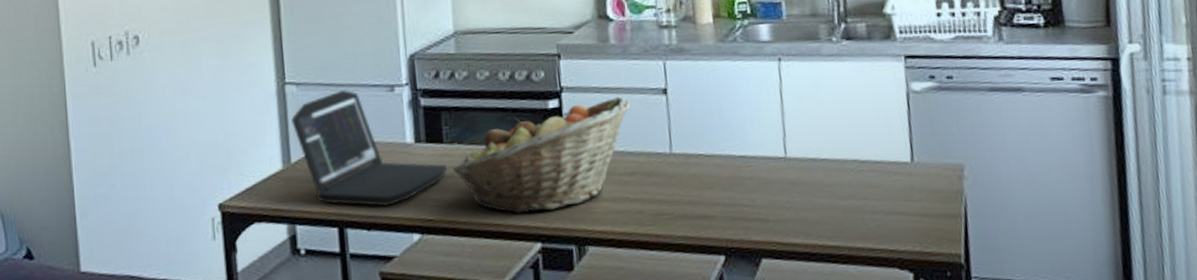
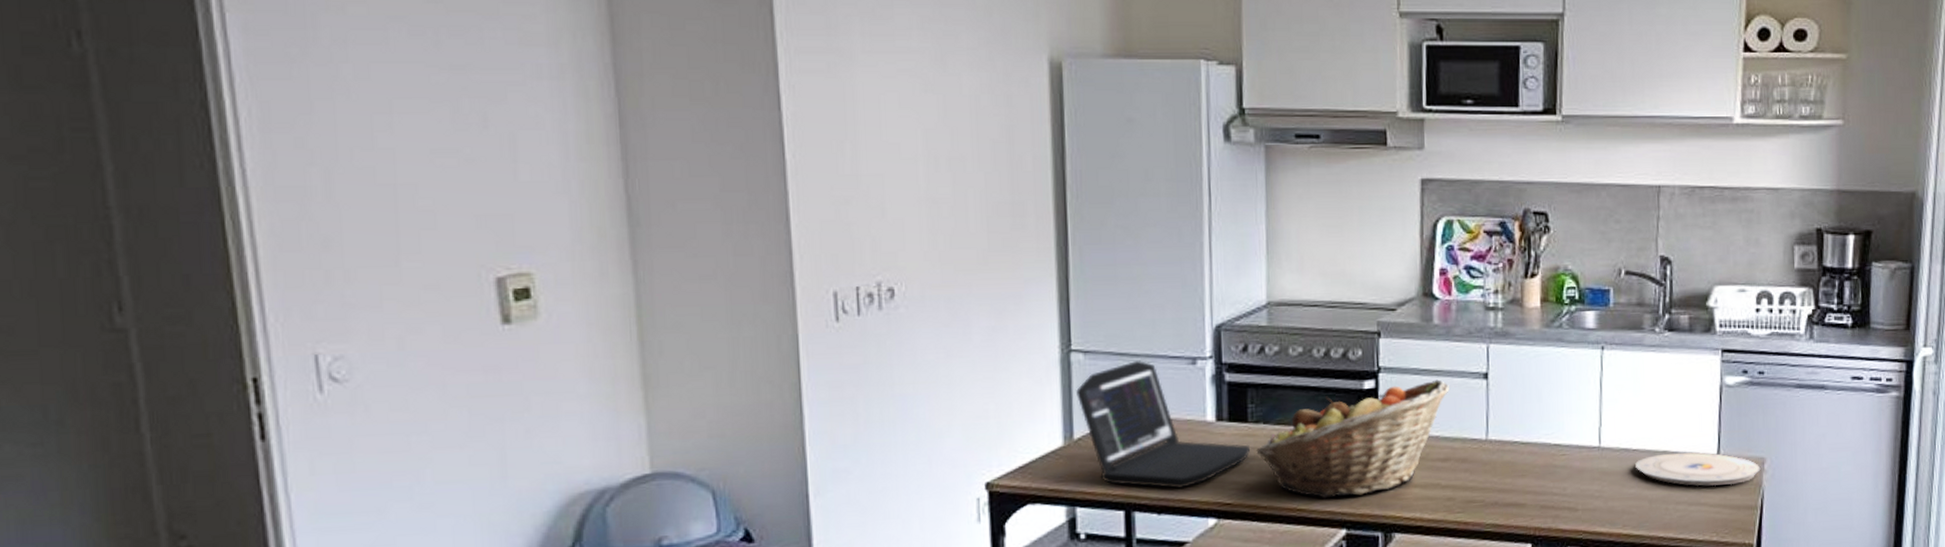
plate: none [825,160,960,195] -> present [1635,452,1761,487]

